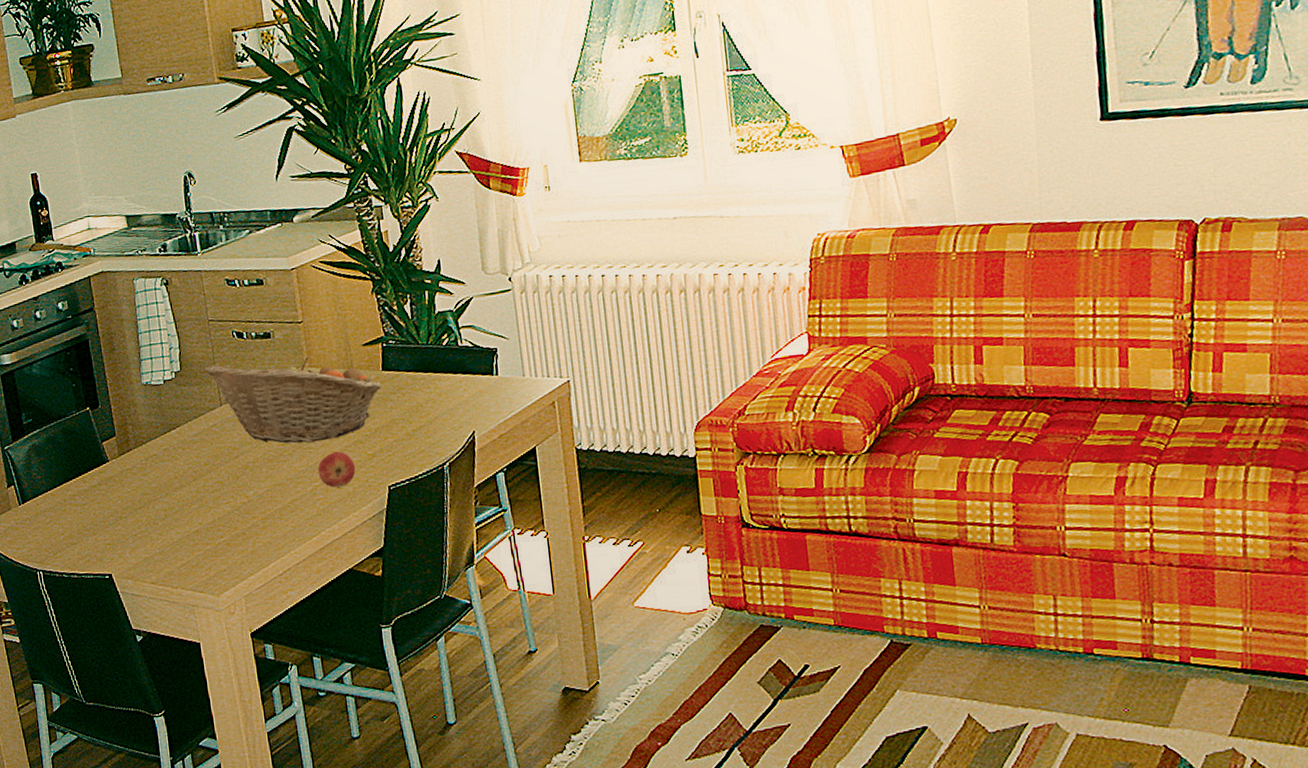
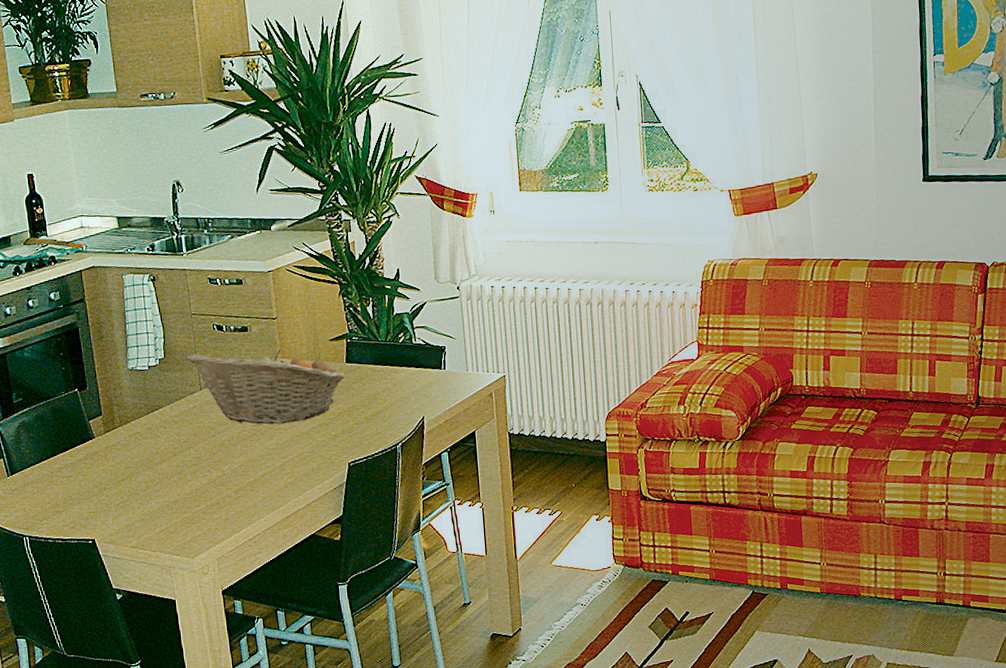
apple: present [317,451,356,488] -> none [286,432,320,464]

